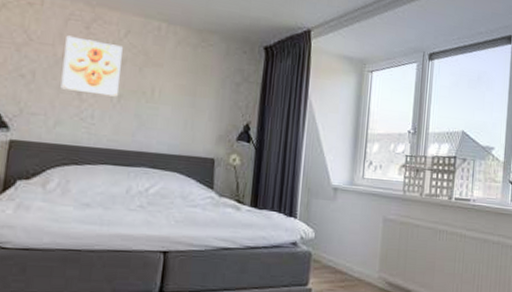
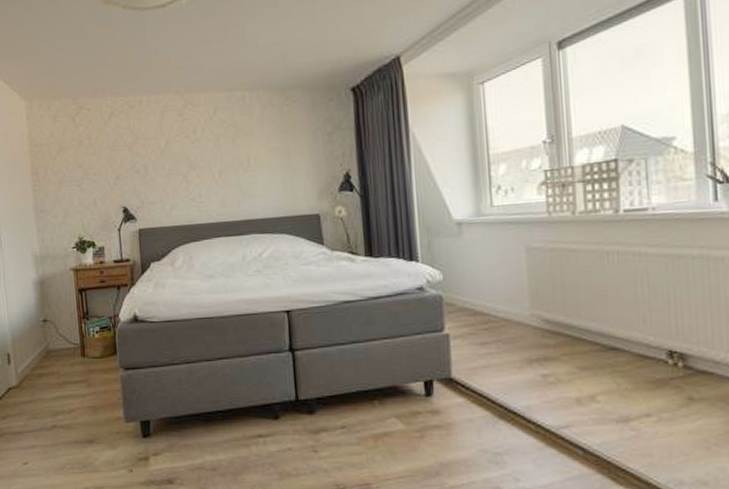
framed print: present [60,35,123,97] -> none [165,124,218,176]

